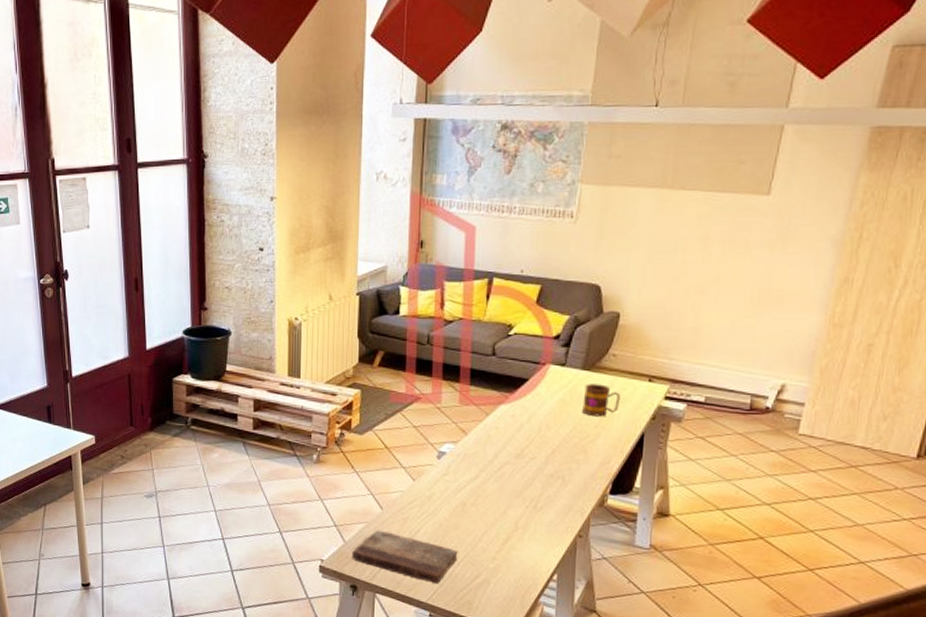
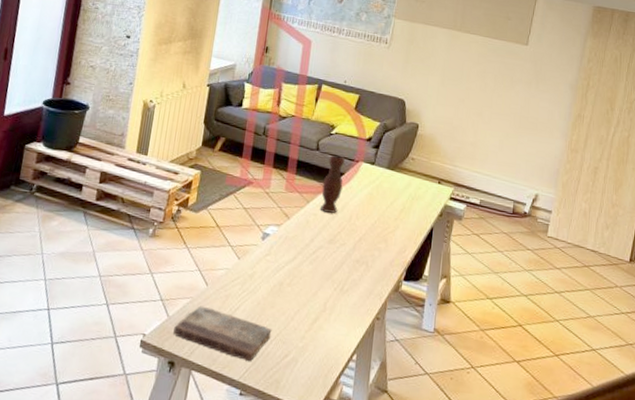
vase: none [502,359,528,425] -> present [320,154,345,213]
mug: present [582,384,620,417] -> none [385,181,416,211]

